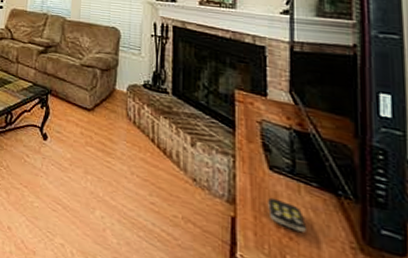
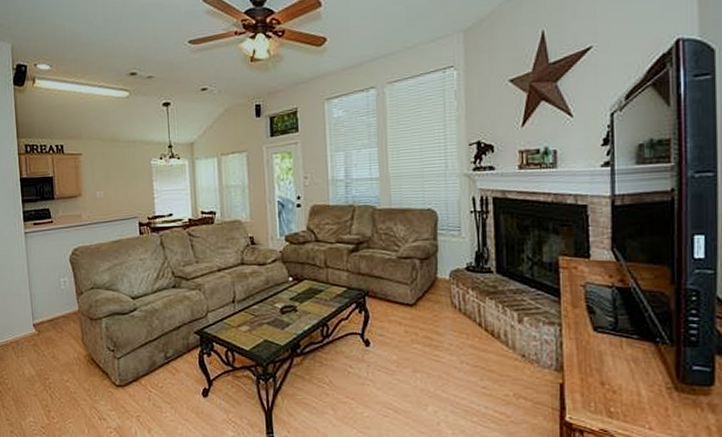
remote control: present [268,197,306,233] -> none [593,357,628,384]

